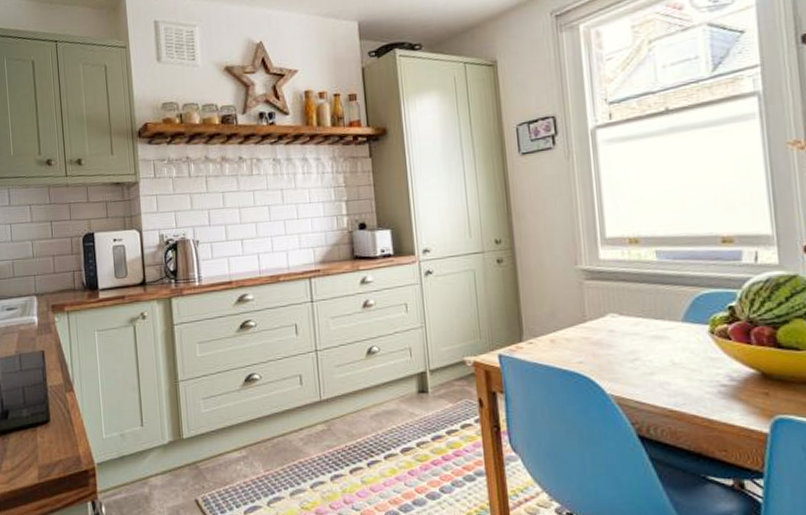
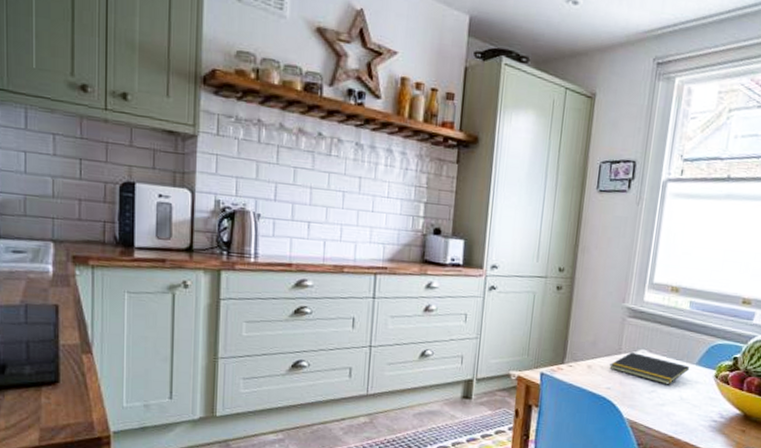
notepad: none [576,318,674,350] -> present [609,352,689,385]

